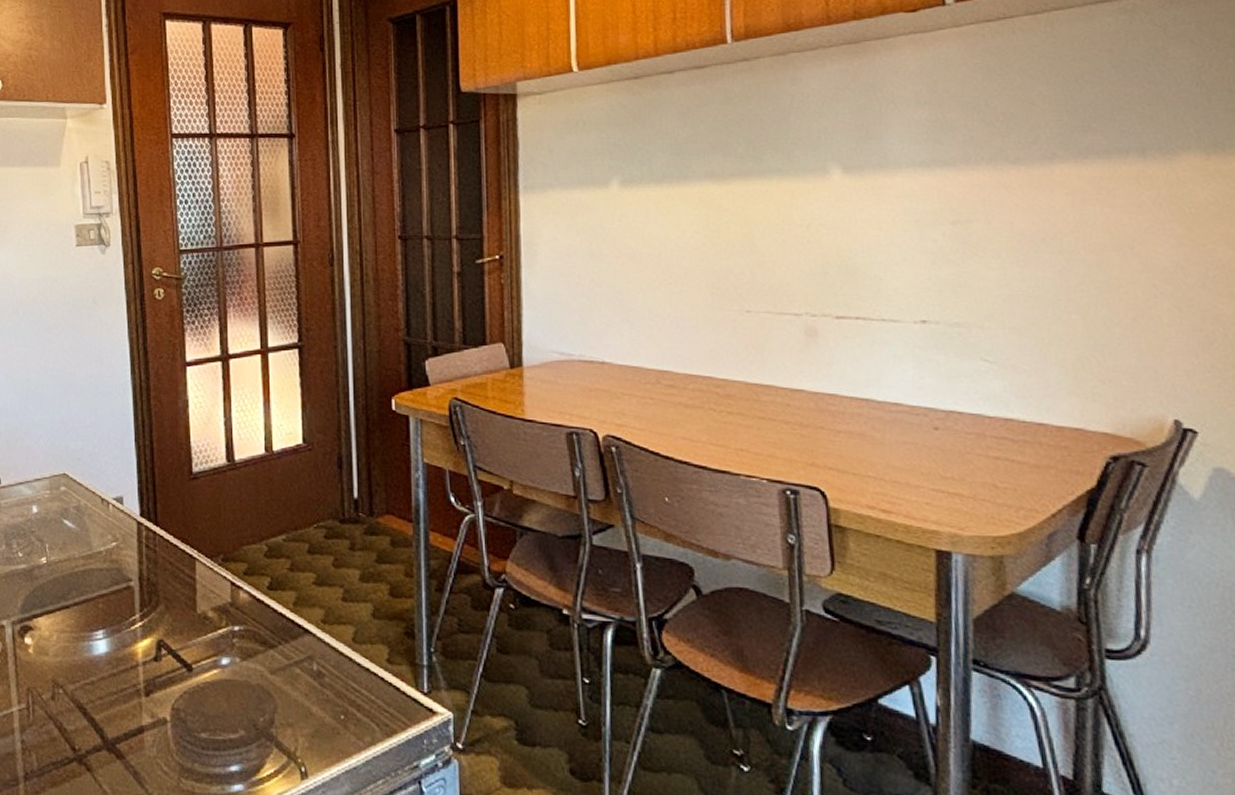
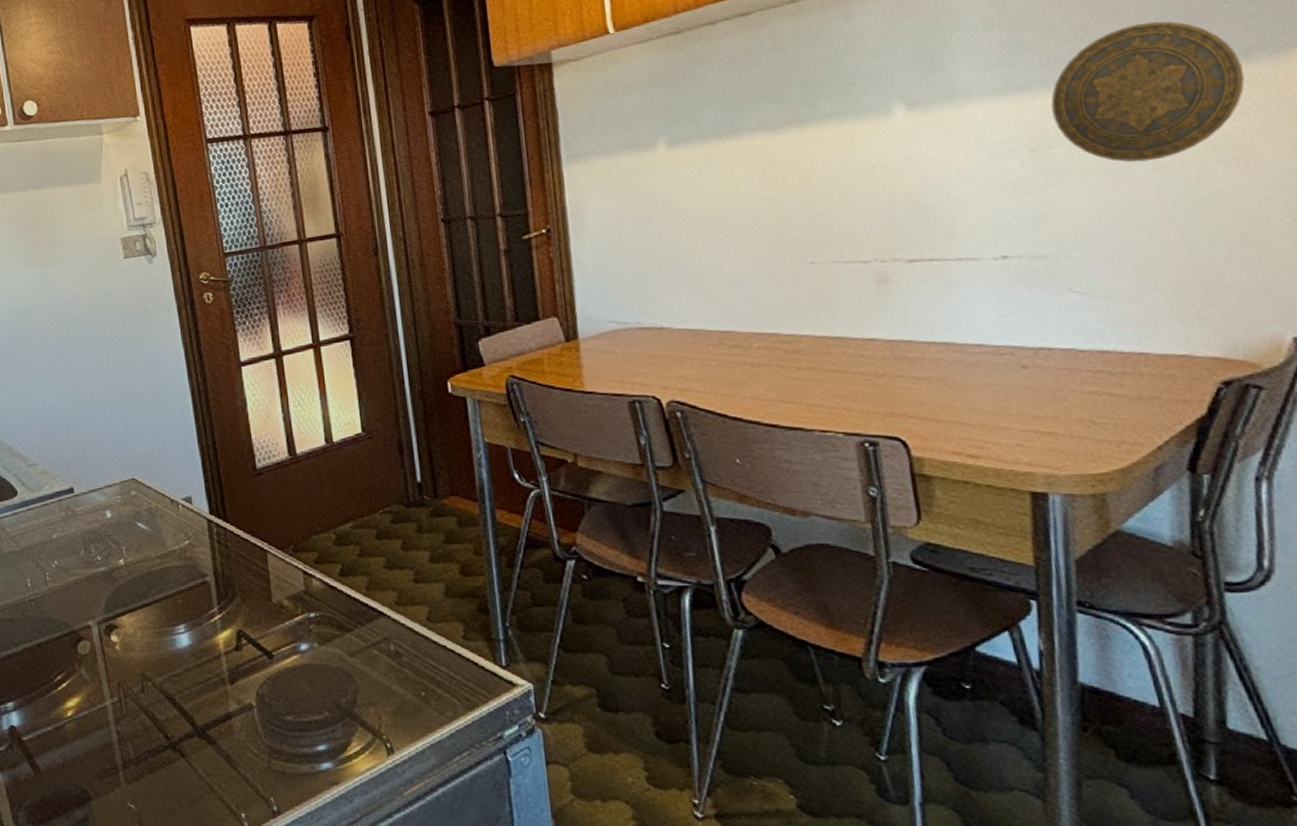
decorative plate: none [972,114,1141,243] -> present [1051,21,1245,163]

